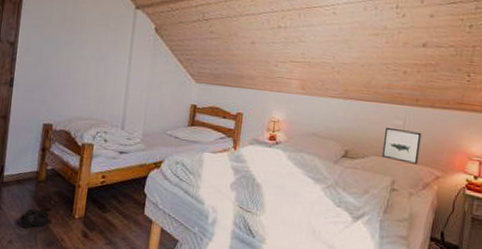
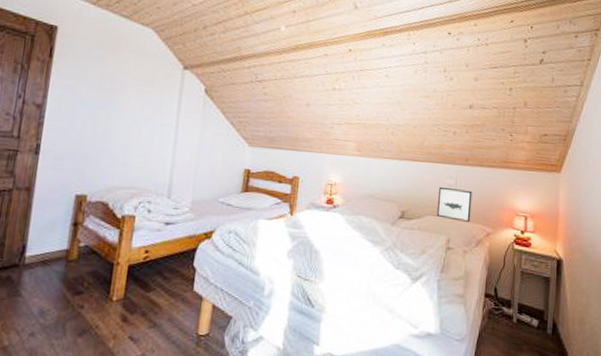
boots: present [19,208,50,229] -> none [44,292,83,317]

